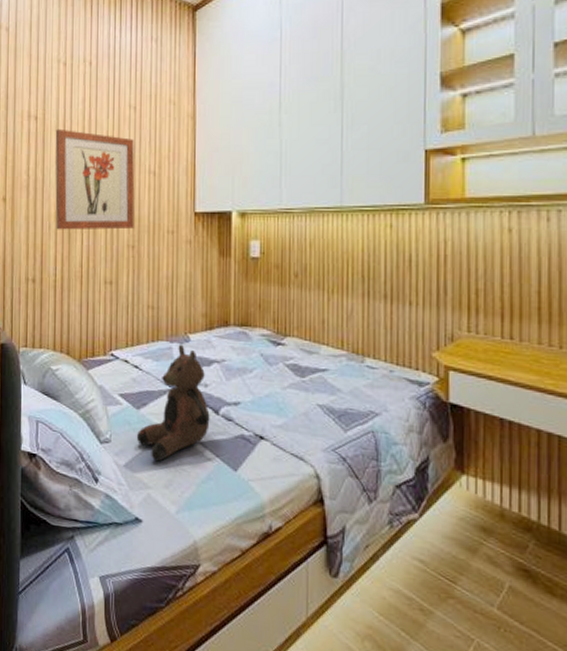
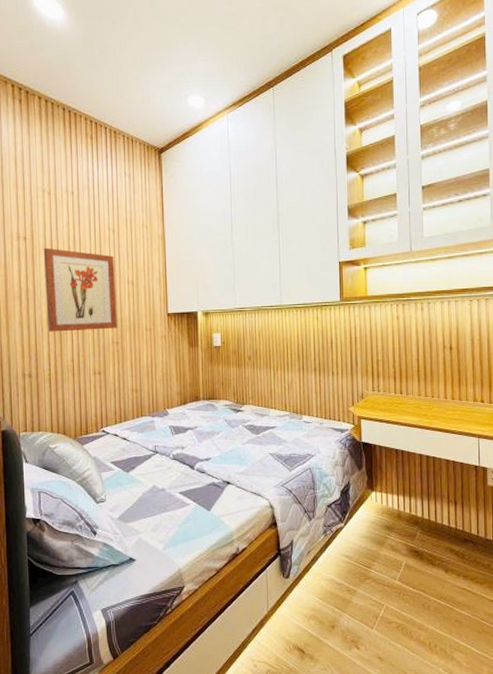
teddy bear: present [136,344,210,462] -> none [127,417,187,512]

